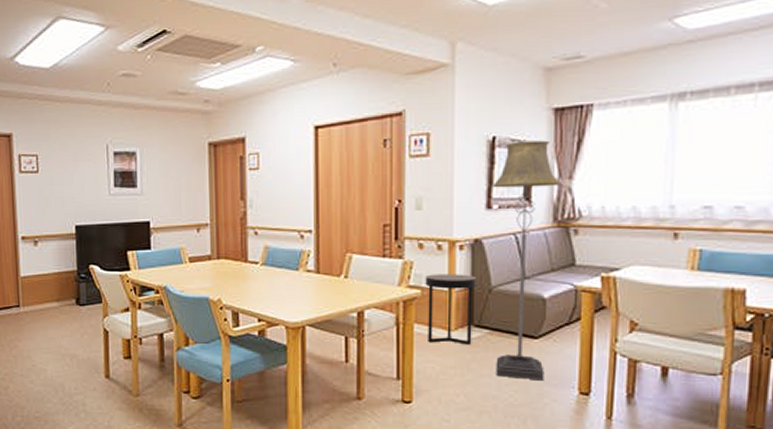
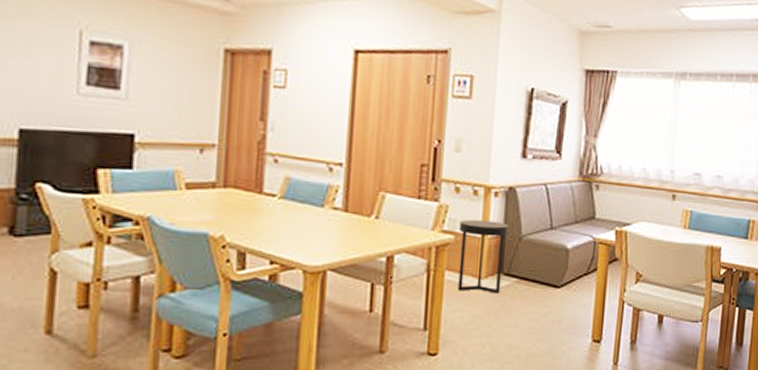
floor lamp: present [492,140,561,381] -> none [520,95,588,329]

